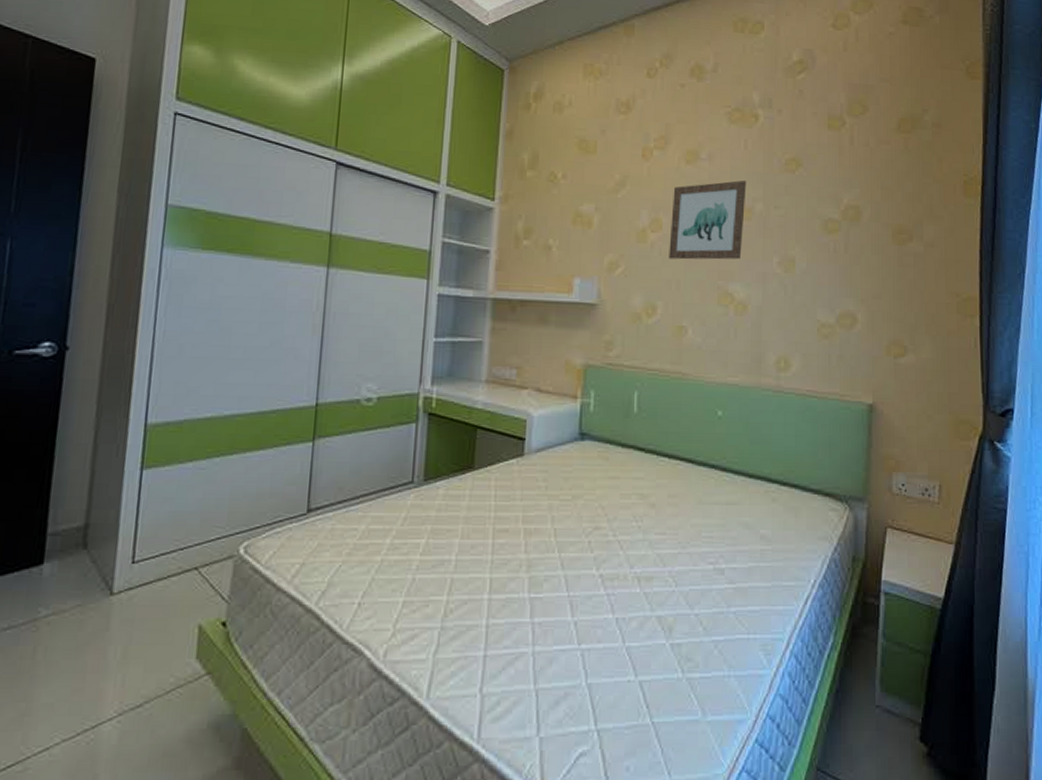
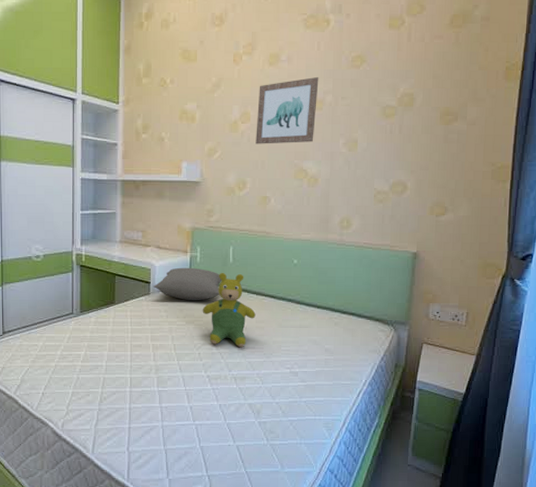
pillow: none [528,418,623,465] -> present [153,267,222,300]
teddy bear: none [595,426,668,532] -> present [202,272,256,347]

